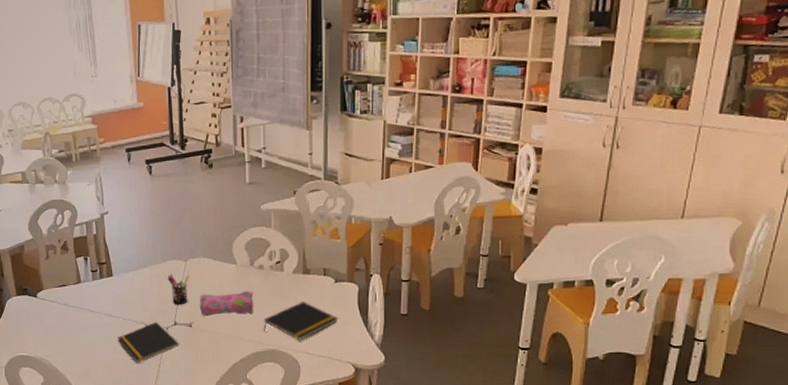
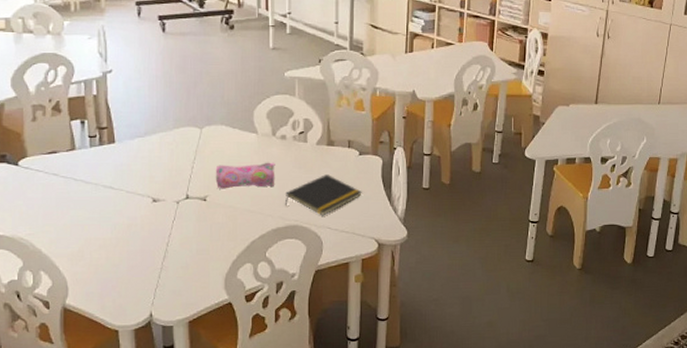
notepad: present [118,322,179,363] -> none [118,195,191,242]
pen holder: present [167,273,189,305] -> none [179,142,205,176]

